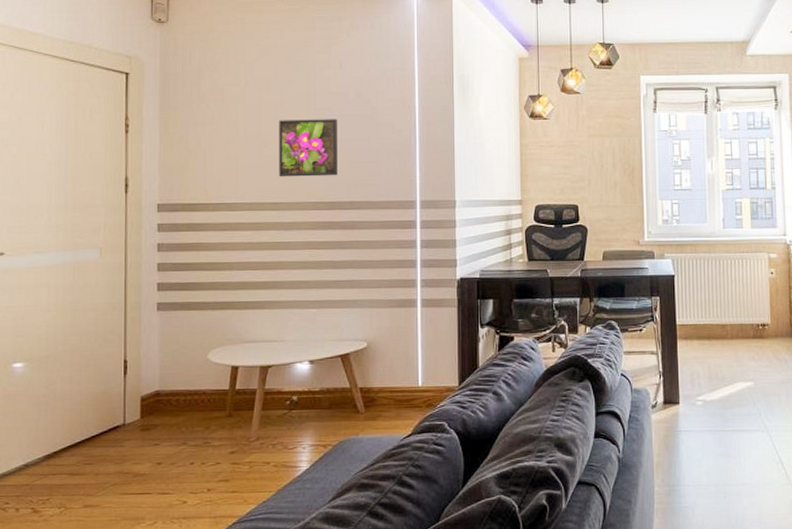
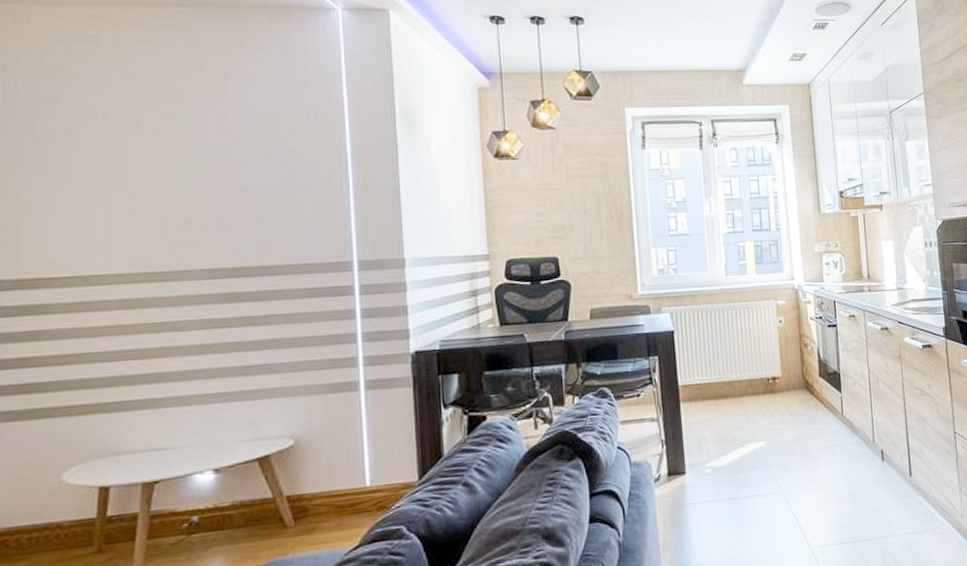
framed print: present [279,119,337,177] -> none [155,163,243,240]

